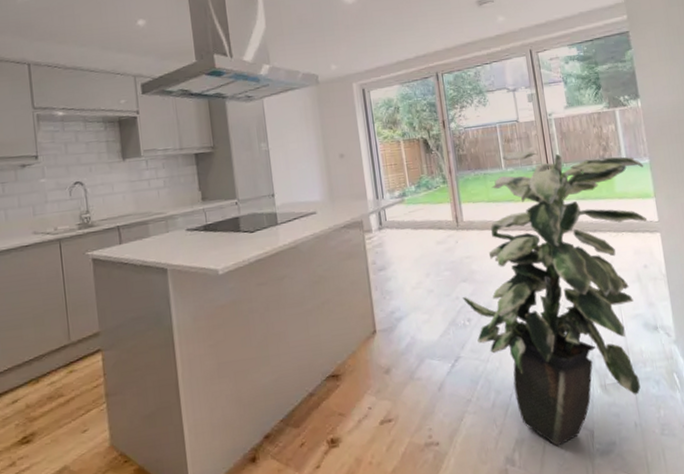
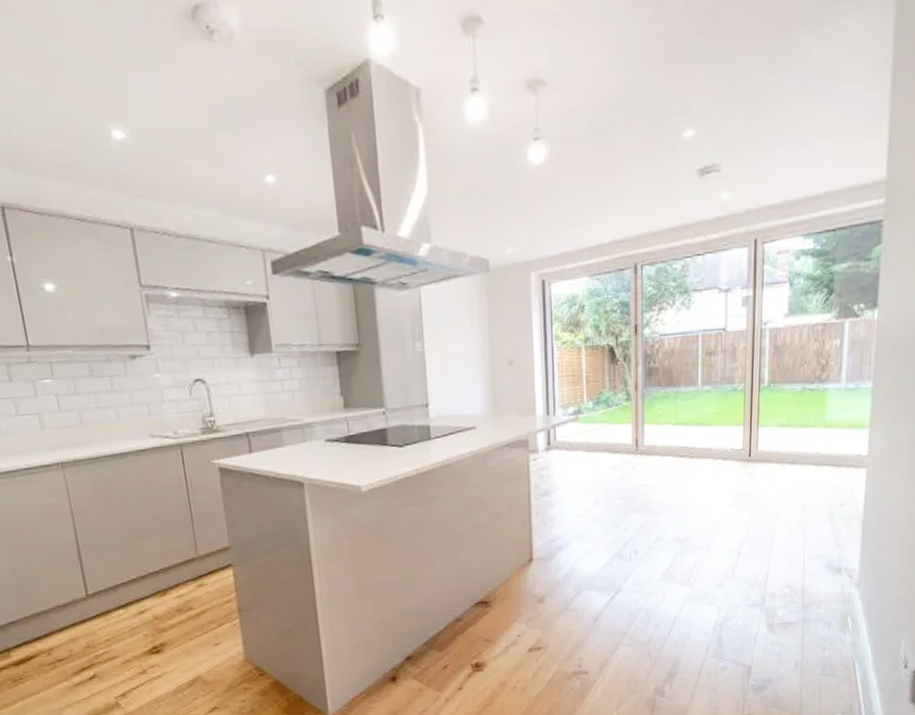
indoor plant: present [462,150,648,447] -> none [631,365,865,681]

